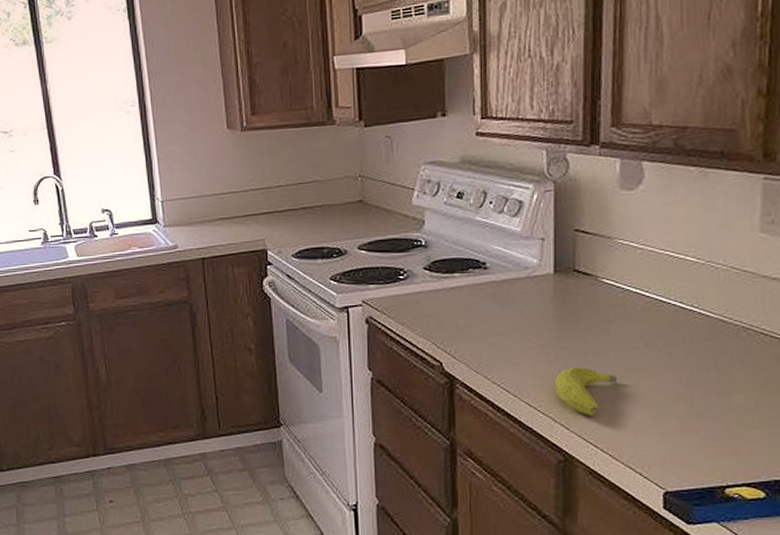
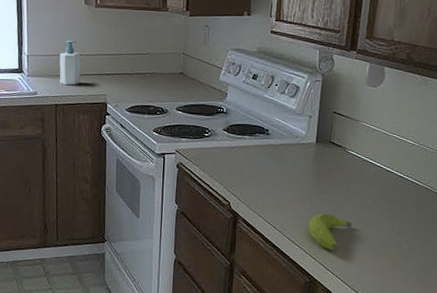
soap bottle: none [202,175,231,232] -> present [59,40,81,85]

